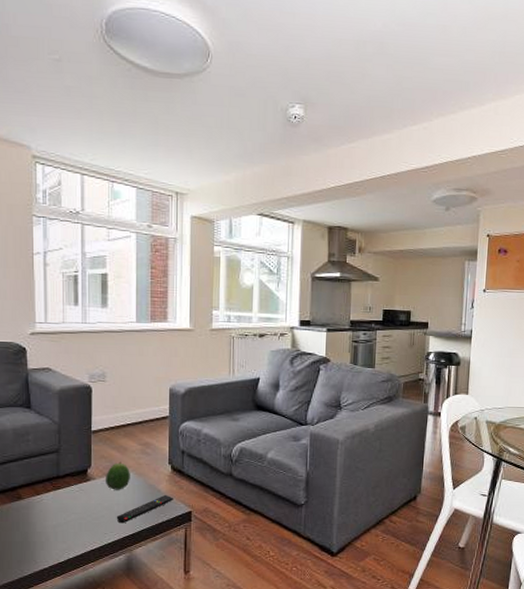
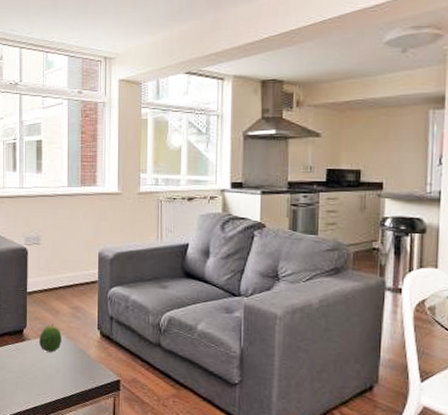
remote control: present [116,494,174,524] -> none [49,360,103,386]

